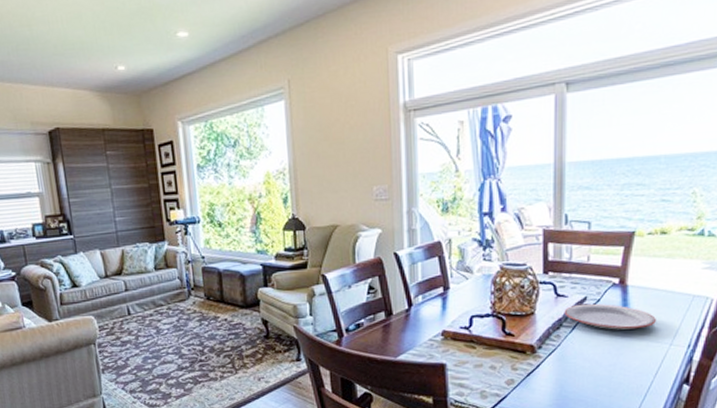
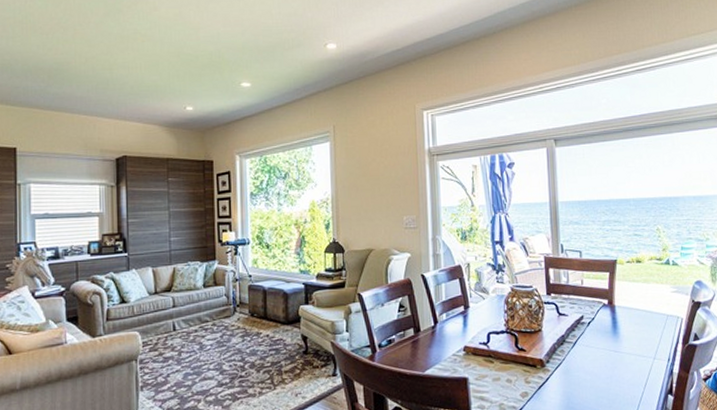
plate: present [564,303,656,330] -> none [565,321,640,346]

